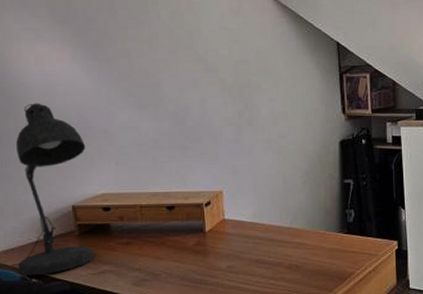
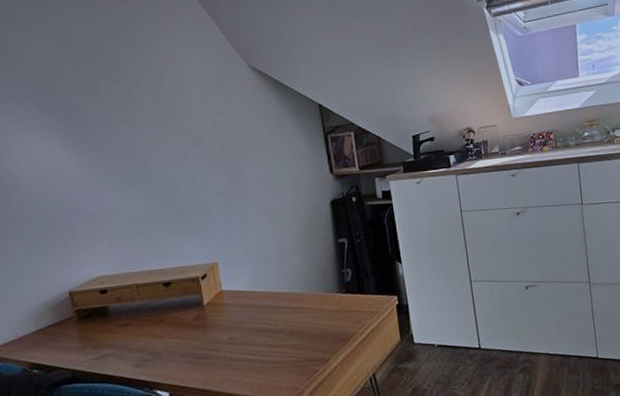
desk lamp: present [10,103,94,275] -> none [10,192,94,367]

